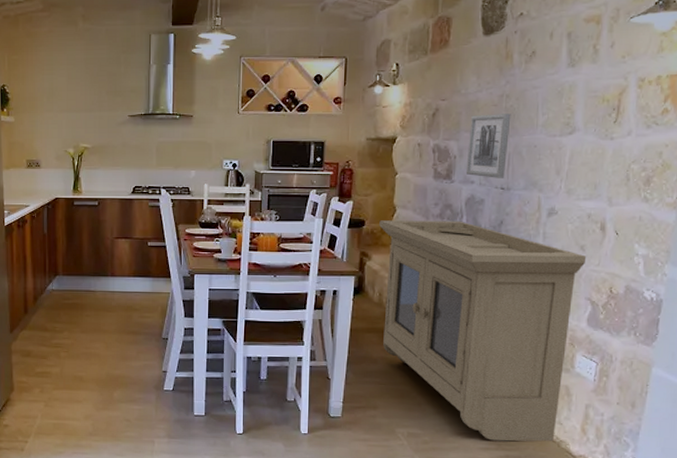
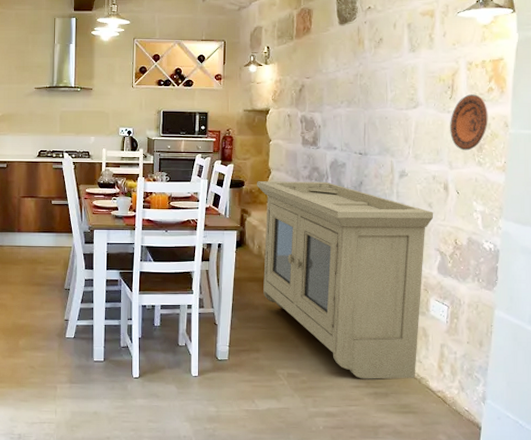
wall art: present [465,114,511,178] -> none [329,90,365,145]
decorative plate: none [612,117,661,185] -> present [450,94,488,151]

